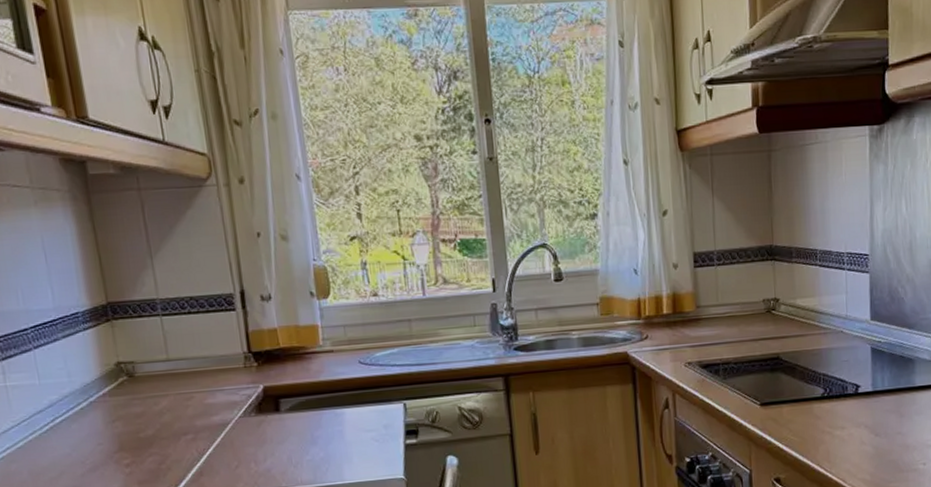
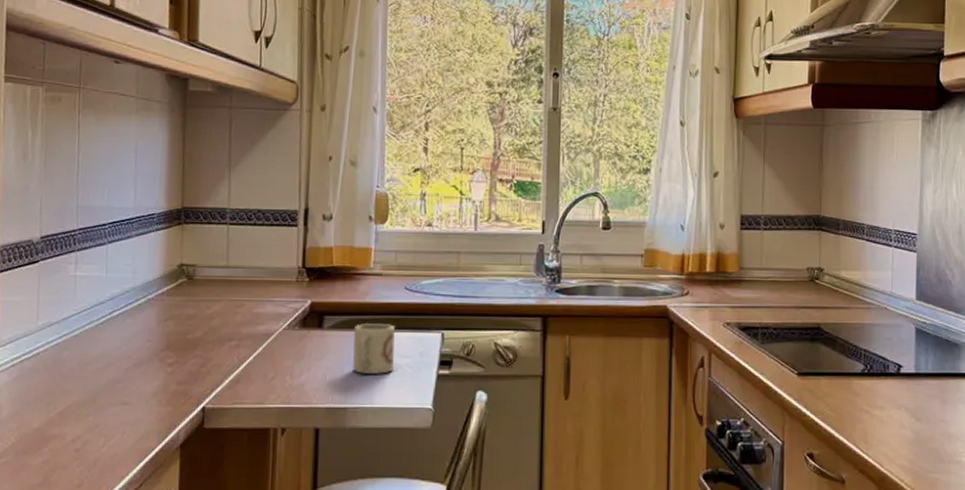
cup: none [312,400,359,453] -> present [353,323,396,374]

